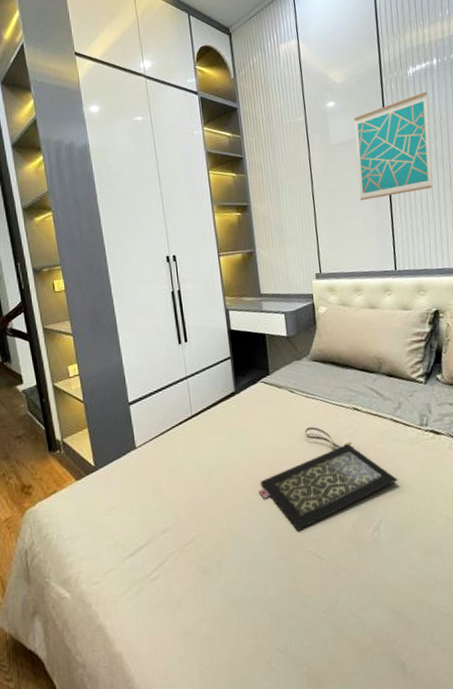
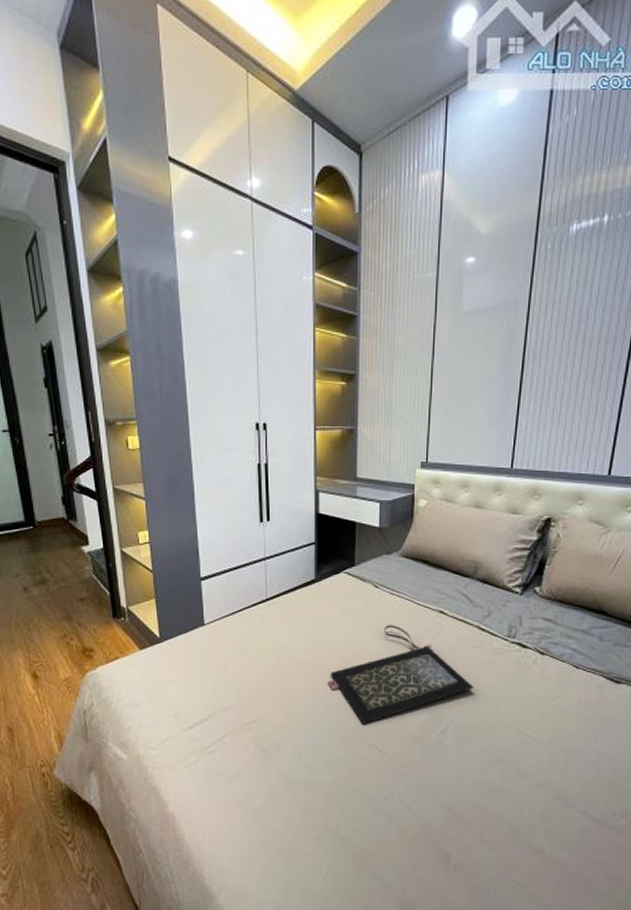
wall art: present [353,91,433,200] -> none [486,256,589,383]

